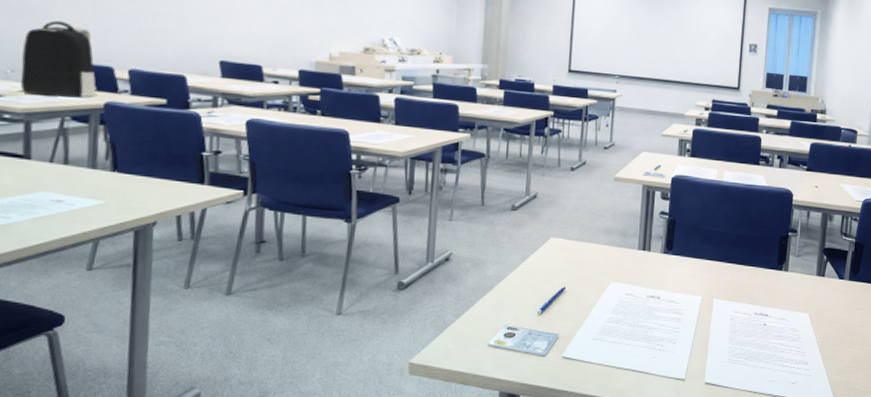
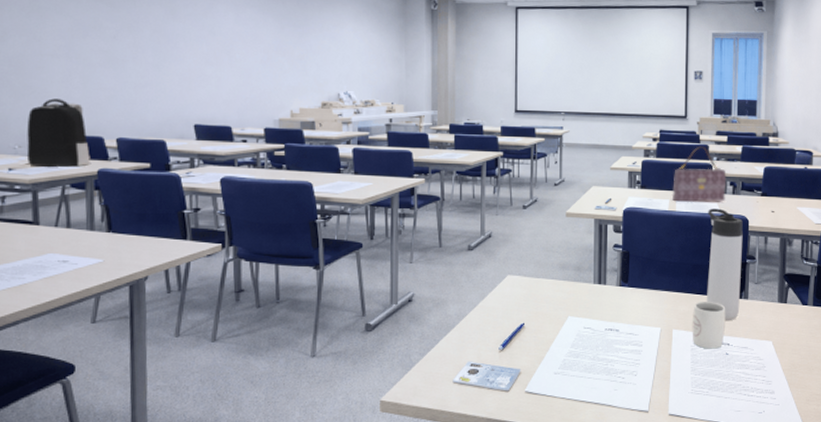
handbag: none [721,118,775,175] -> present [673,146,727,203]
mug: none [732,272,766,319] -> present [692,302,726,349]
thermos bottle: none [747,180,788,291] -> present [706,208,743,320]

